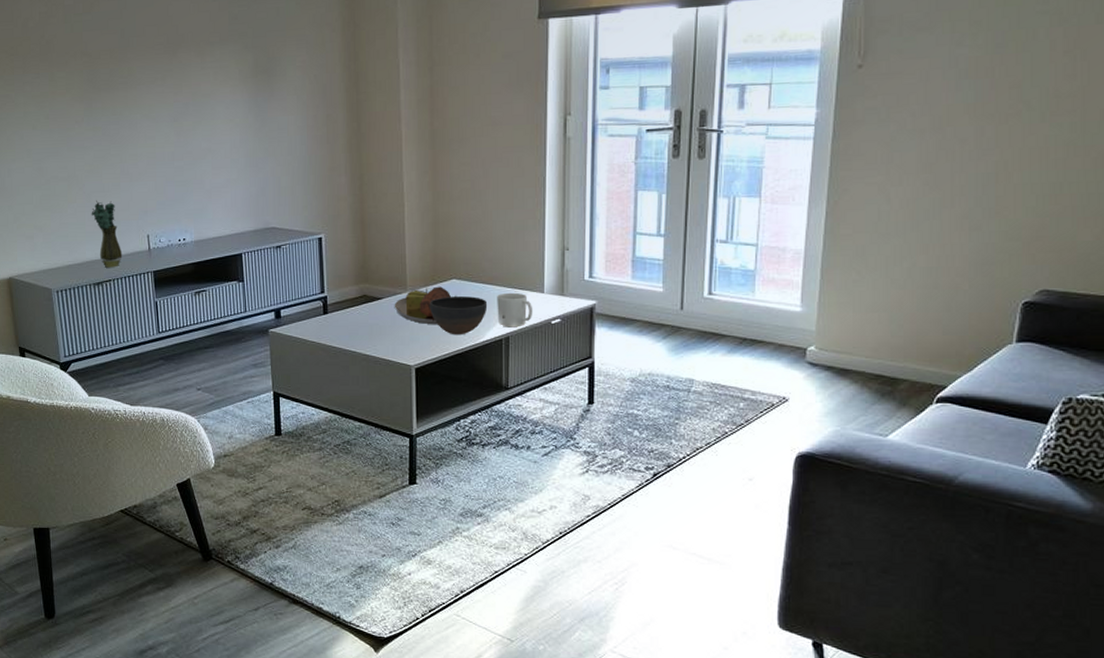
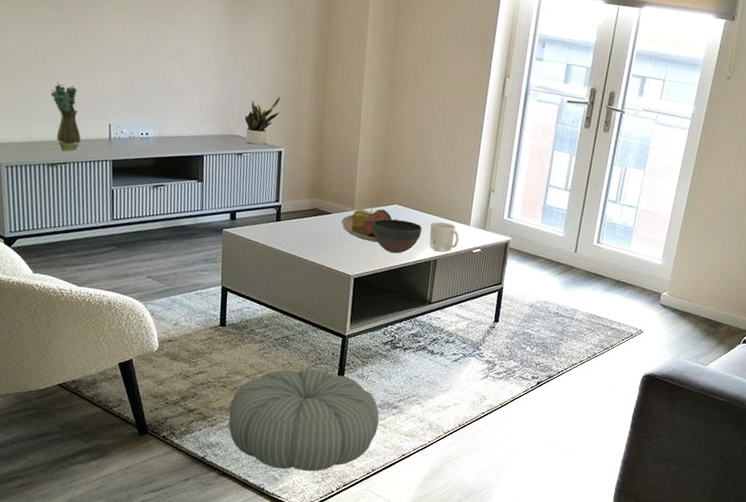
potted plant: none [280,179,315,235] -> present [244,96,281,145]
pouf: none [293,476,462,596] -> present [228,368,379,472]

